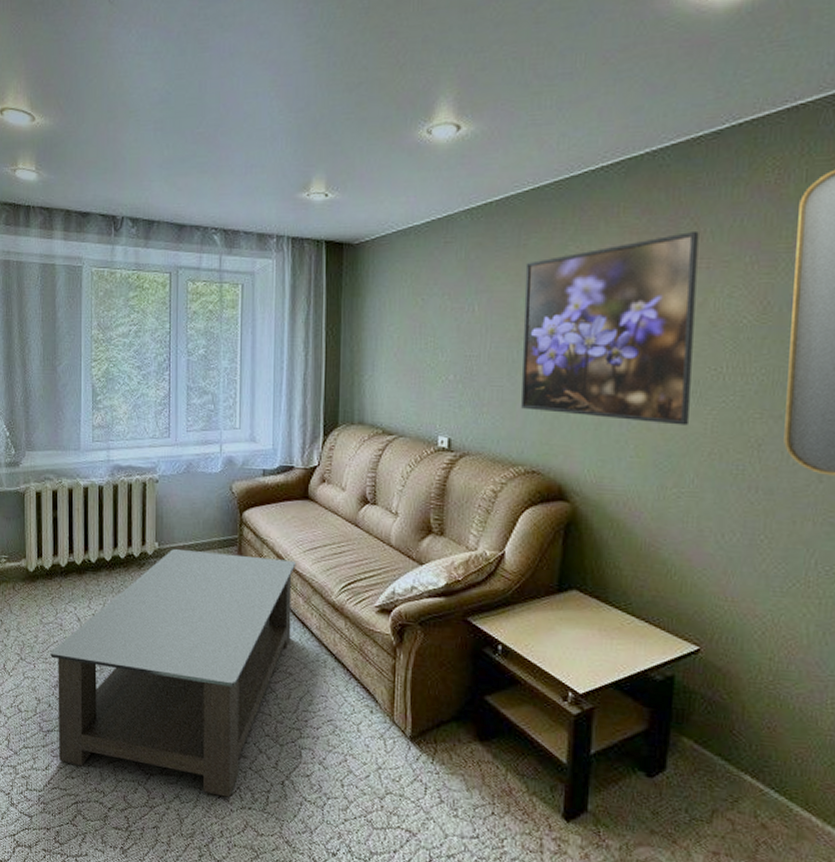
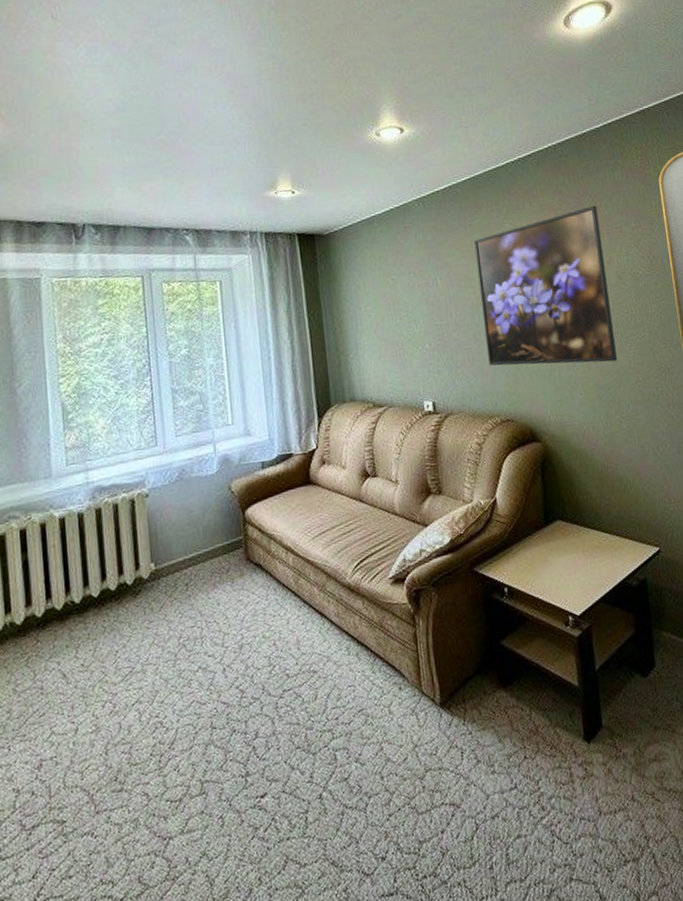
coffee table: present [50,549,297,798] -> none [29,550,310,862]

